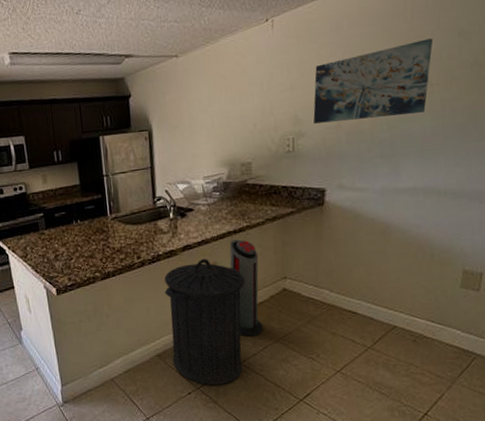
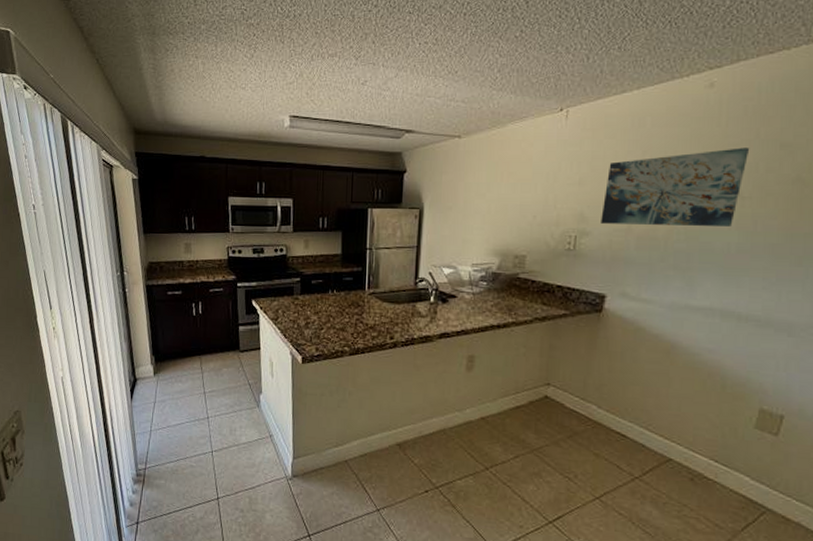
trash can: present [164,259,245,385] -> none [414,350,503,489]
air purifier: present [229,239,263,337] -> none [488,335,521,442]

